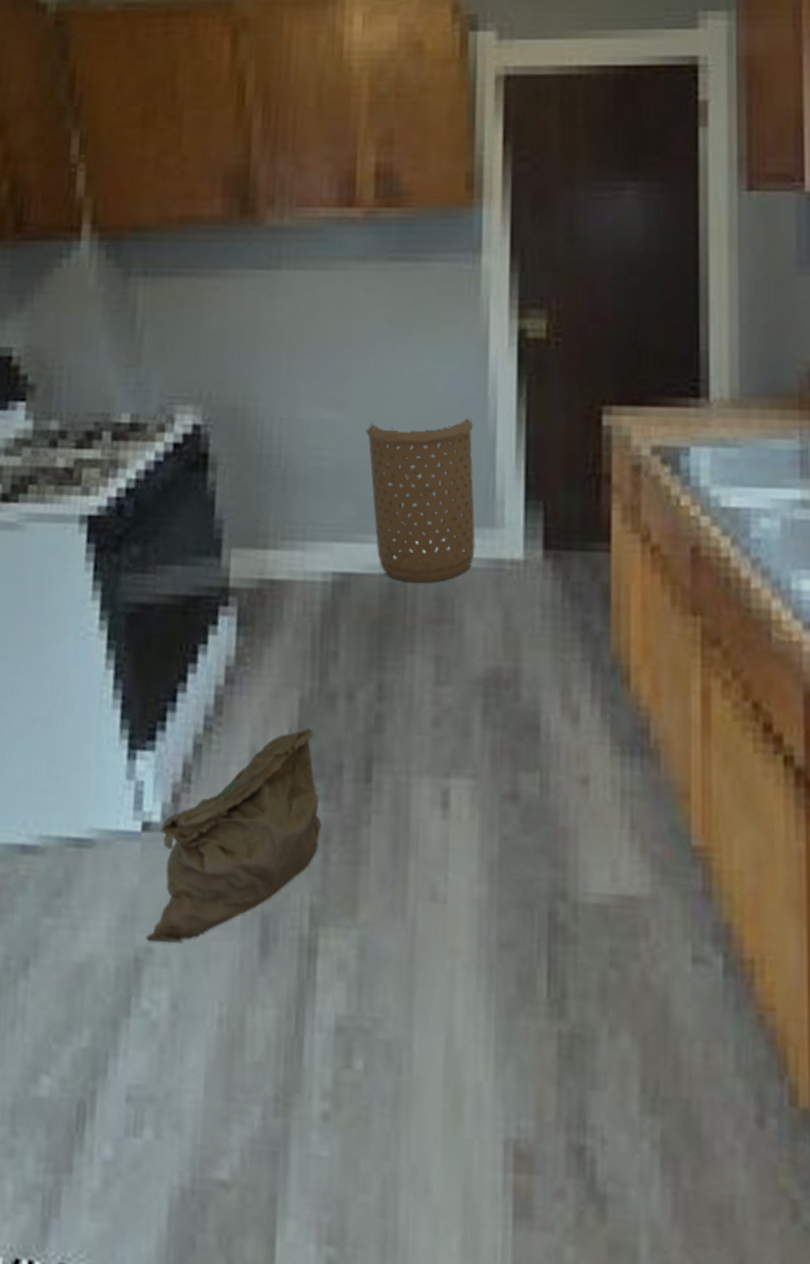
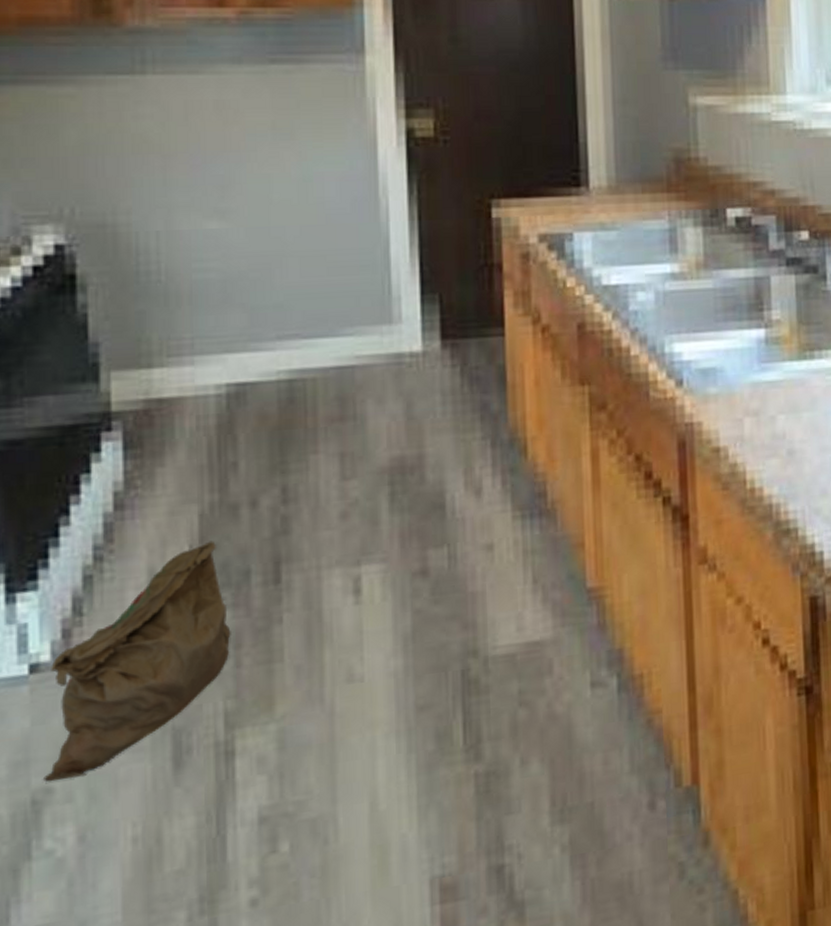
laundry basket: present [365,417,475,583] -> none [252,218,374,386]

